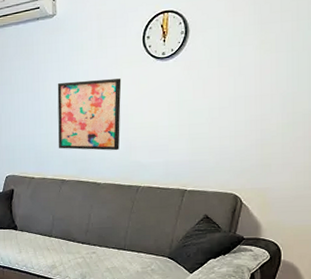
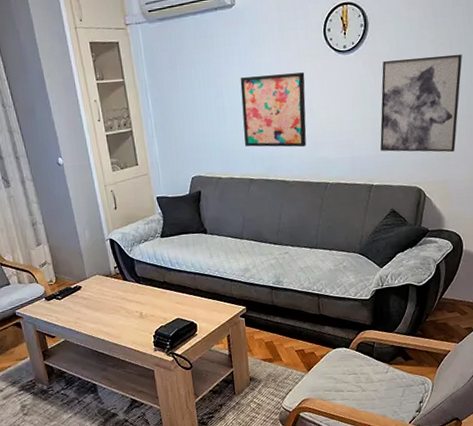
wall art: none [196,60,289,160] -> present [380,54,462,153]

